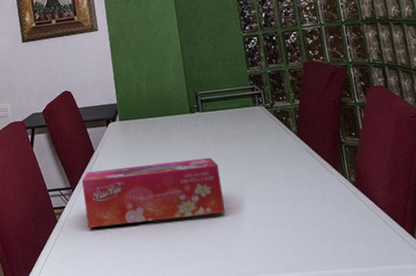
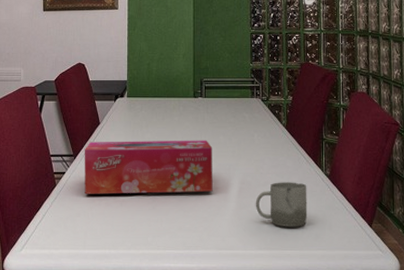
cup: none [274,193,337,245] -> present [255,182,308,227]

